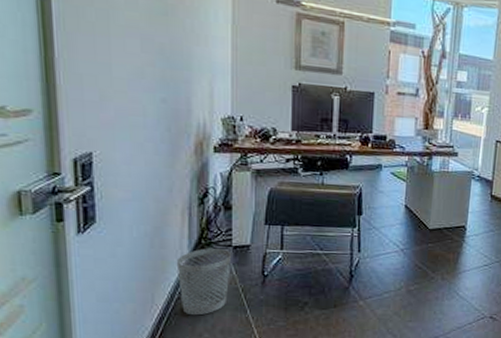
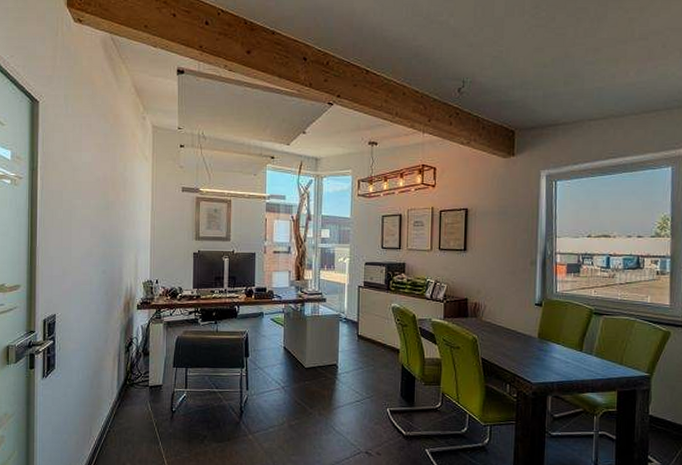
wastebasket: present [176,248,232,316] -> none [108,388,149,447]

